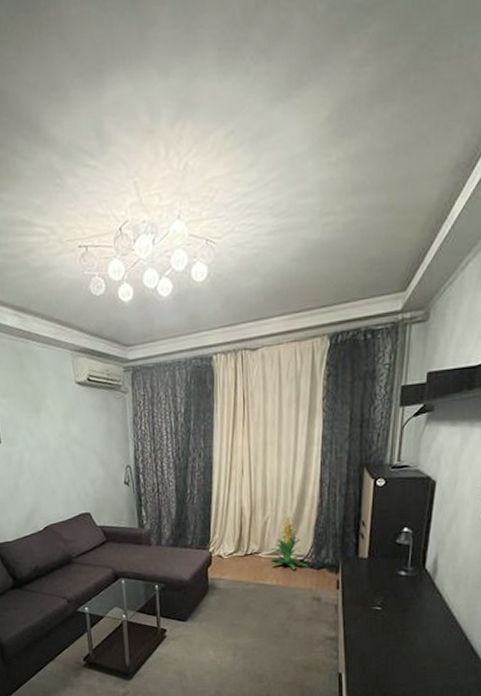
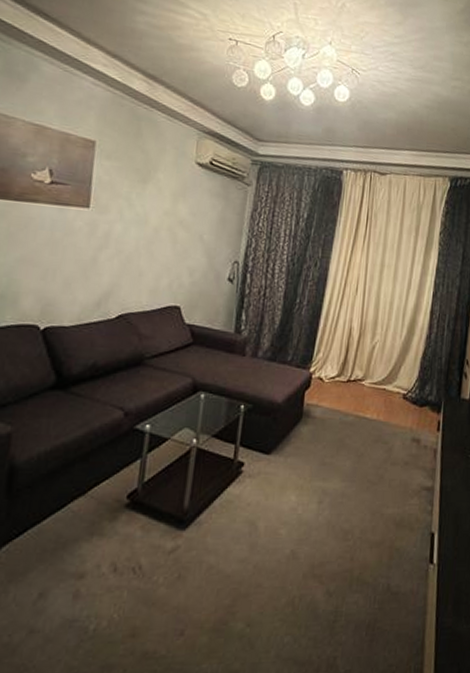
indoor plant: present [269,514,307,569] -> none [373,342,410,404]

